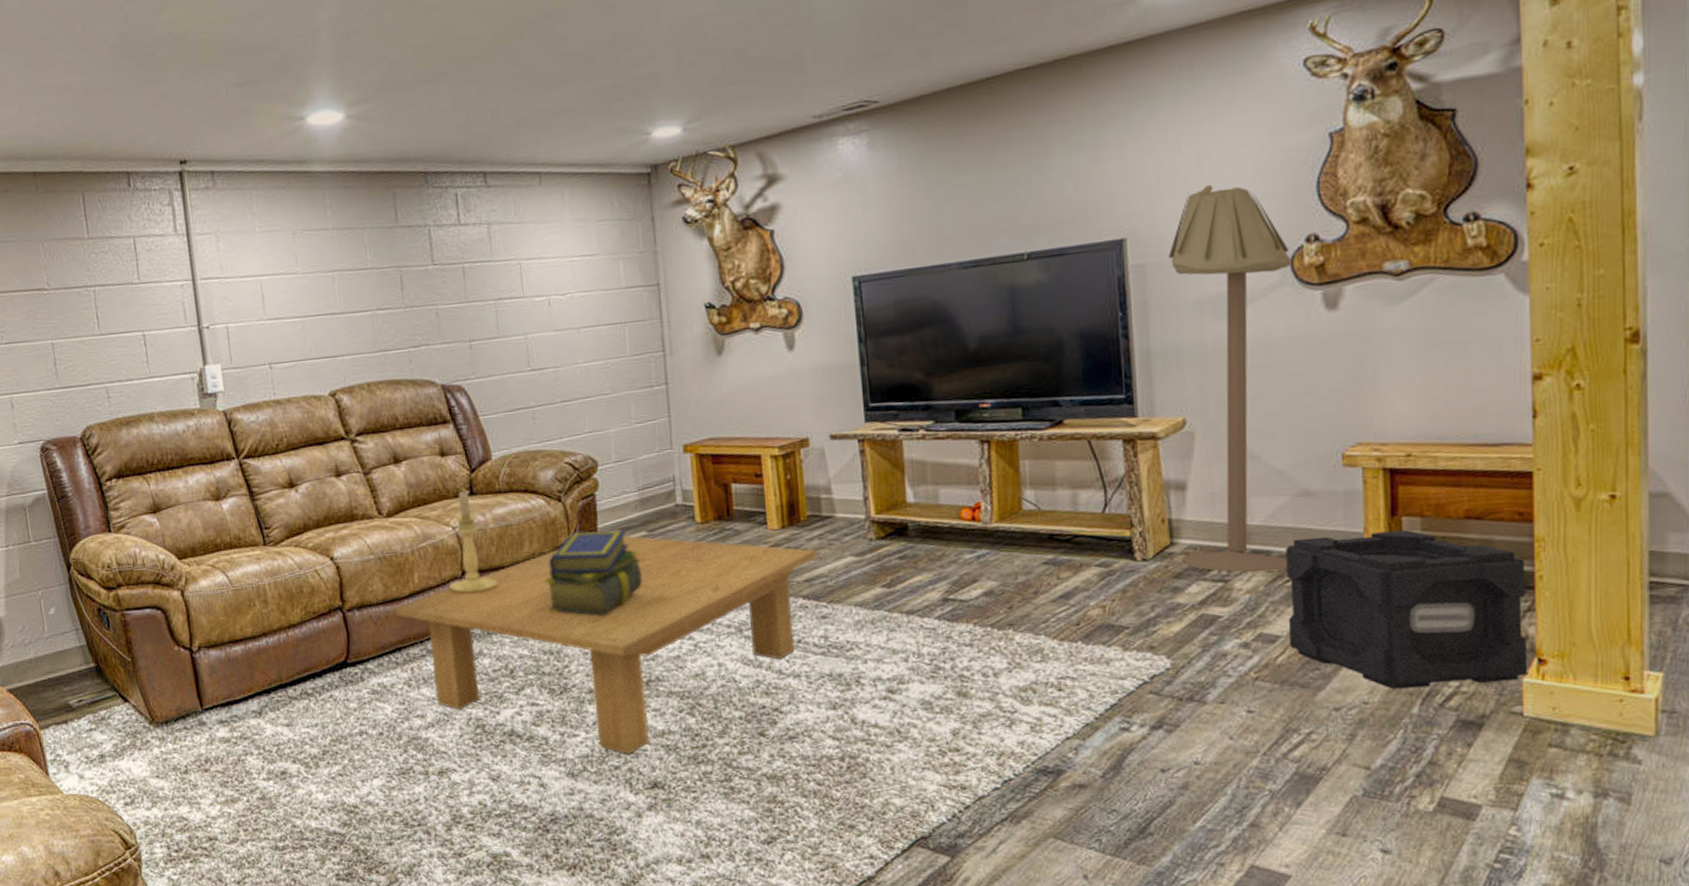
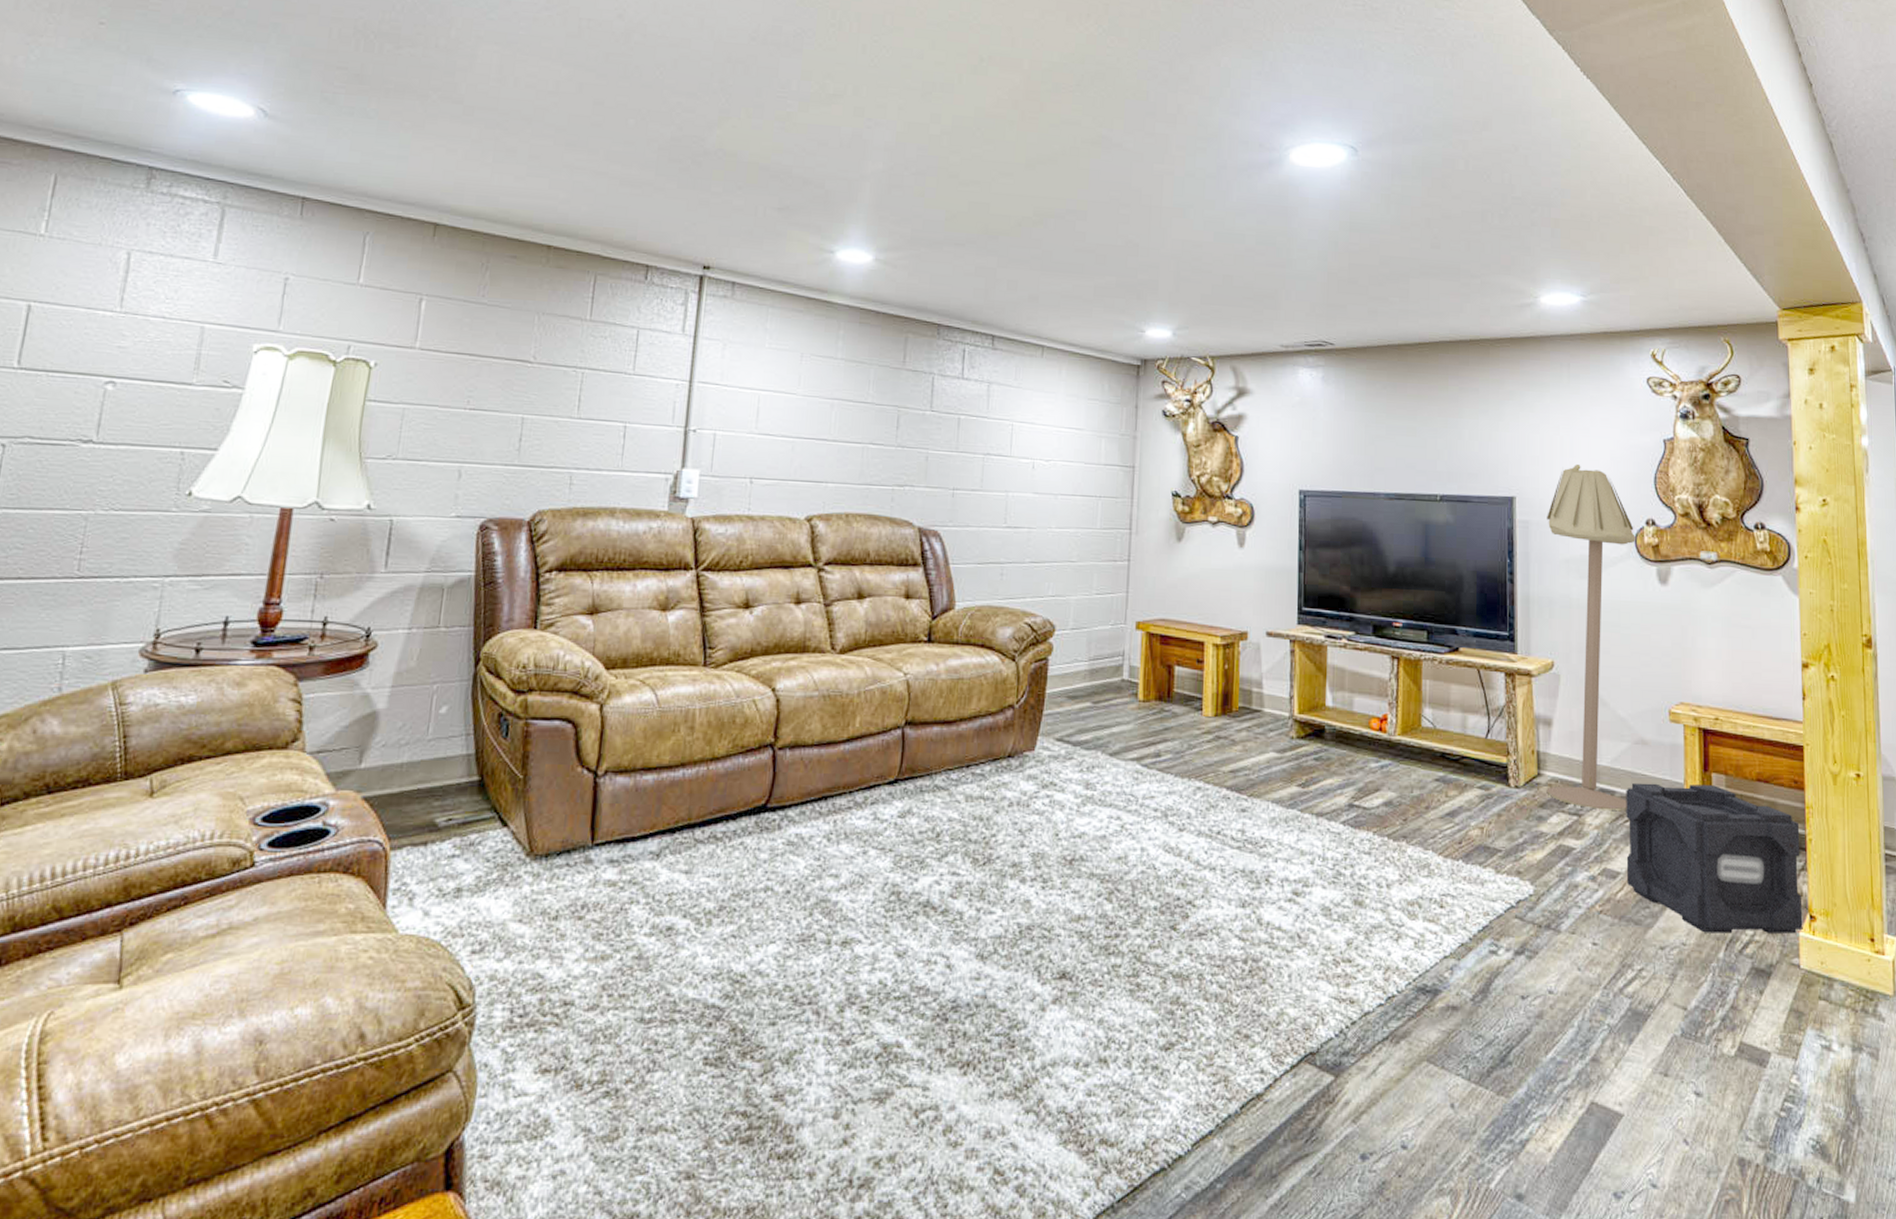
coffee table: present [395,535,818,755] -> none [829,704,1244,940]
candle holder: present [449,490,497,594] -> none [890,636,939,745]
stack of books: present [545,530,642,617] -> none [984,694,1083,785]

